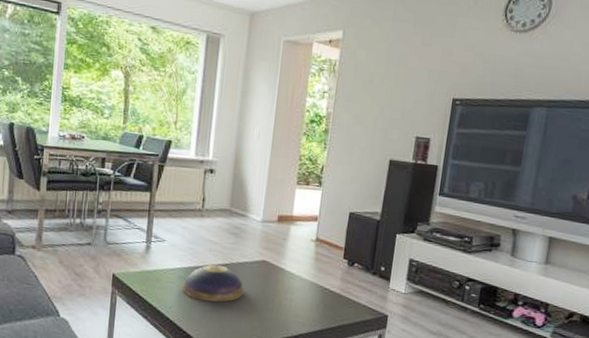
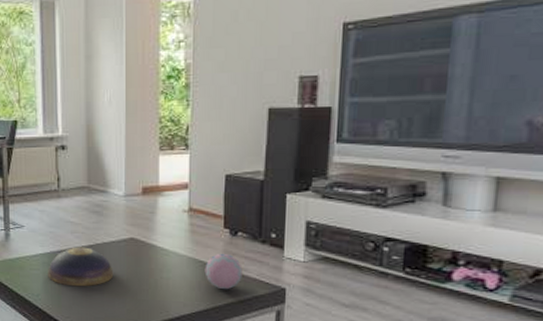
decorative egg: none [323,280,355,314] -> present [204,253,243,290]

